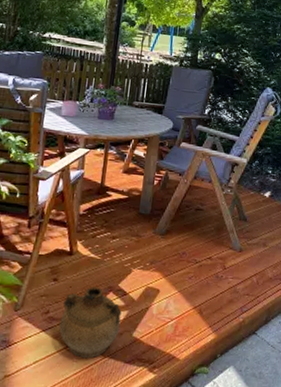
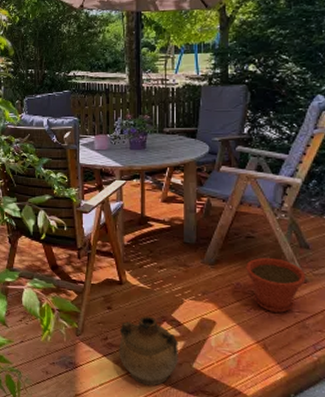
plant pot: none [192,228,242,280] -> present [246,257,306,313]

